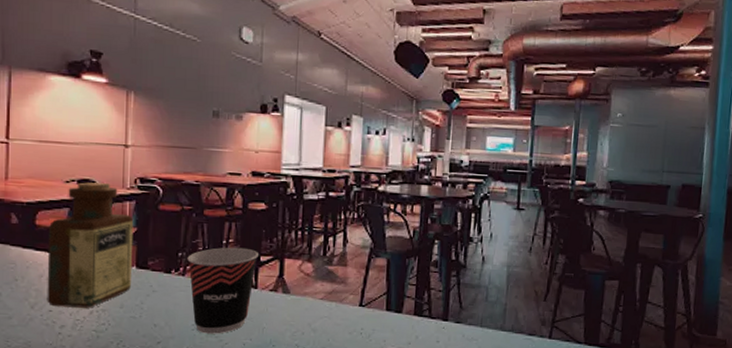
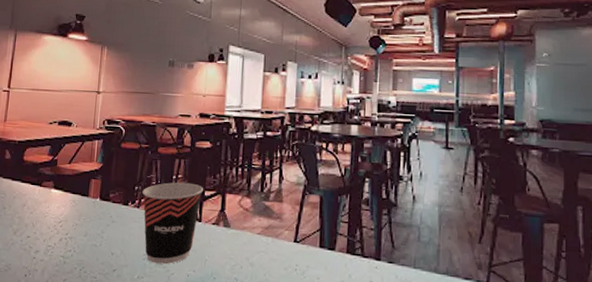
bottle: present [47,182,134,308] -> none [26,123,100,236]

